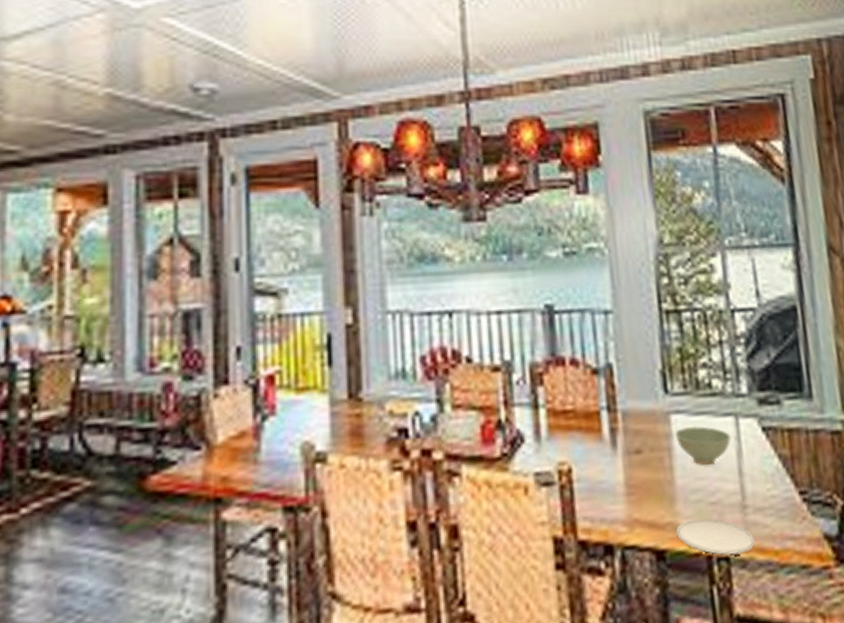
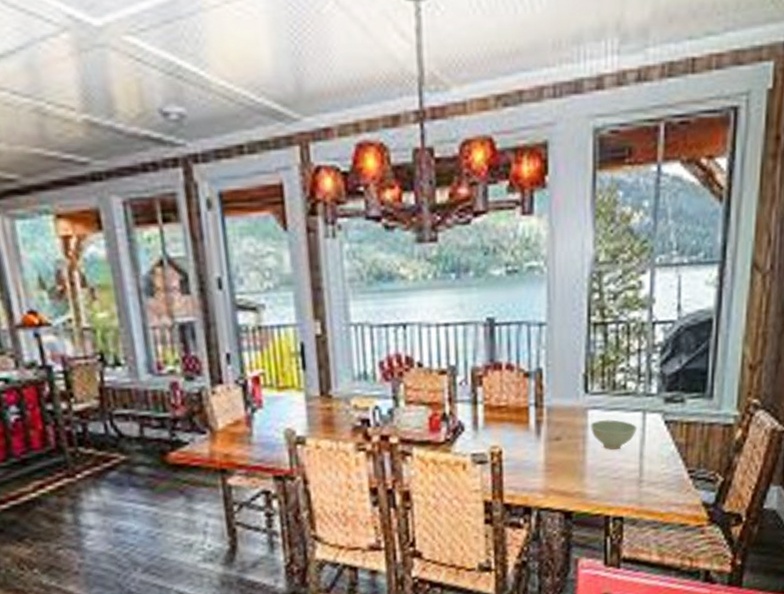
plate: present [676,518,755,556] -> none [583,489,645,517]

